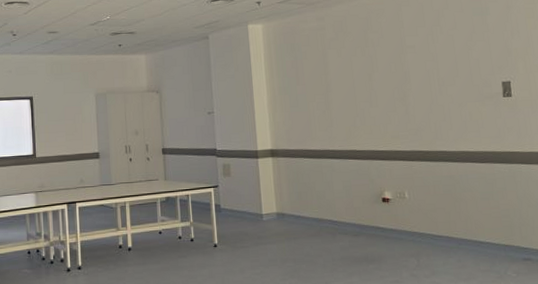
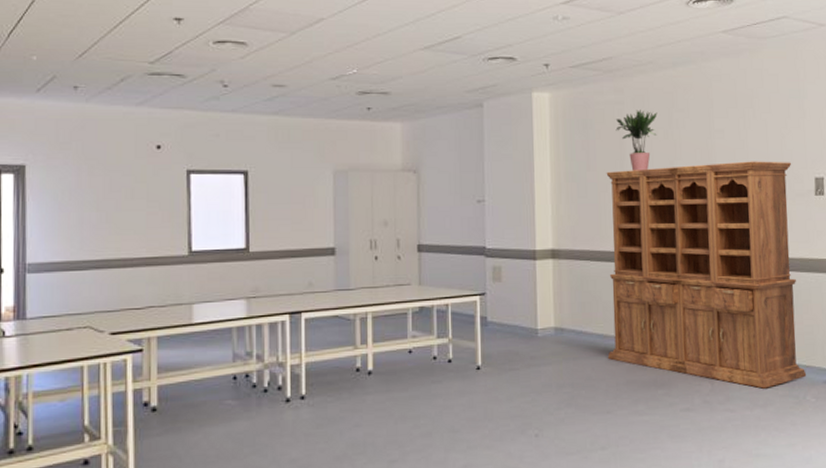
bookcase: none [313,69,507,265] -> present [606,161,807,389]
potted plant: none [319,33,356,84] -> present [615,110,657,171]

